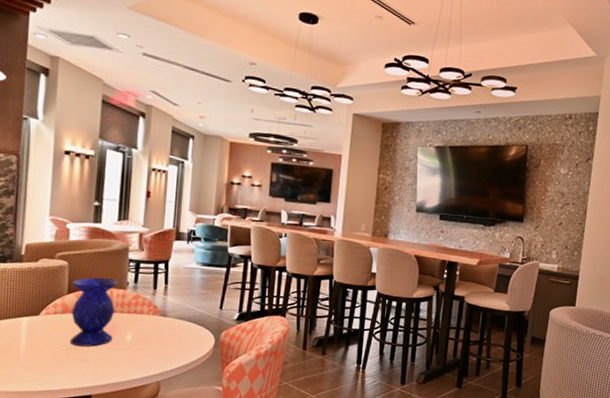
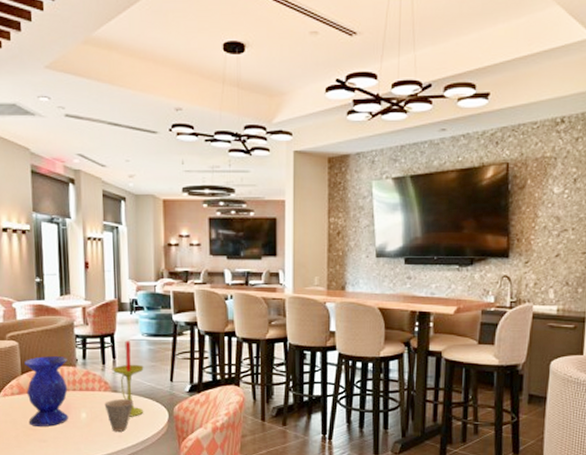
cup: none [151,323,181,355] -> present [104,399,134,432]
candle: none [164,268,195,341] -> present [113,341,144,417]

